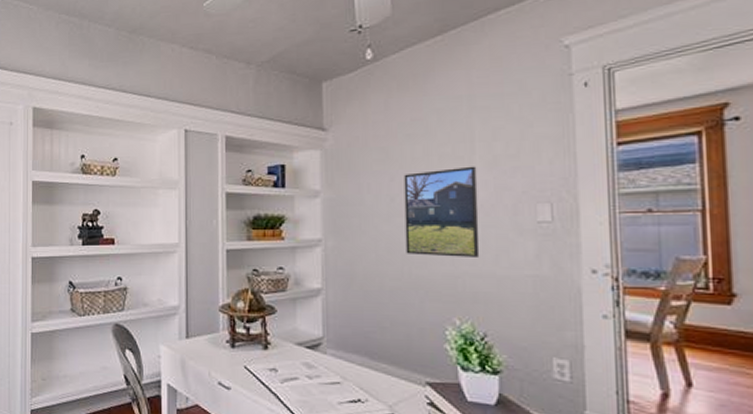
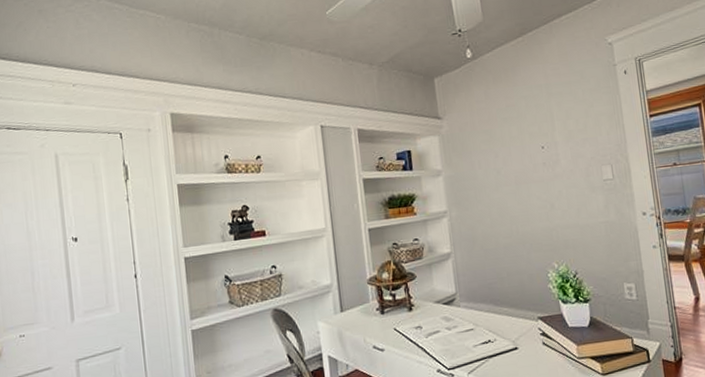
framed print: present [404,166,480,257] -> none [505,140,567,216]

